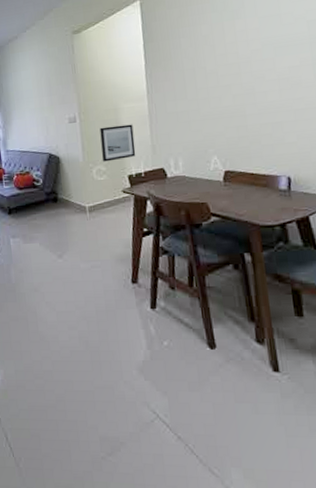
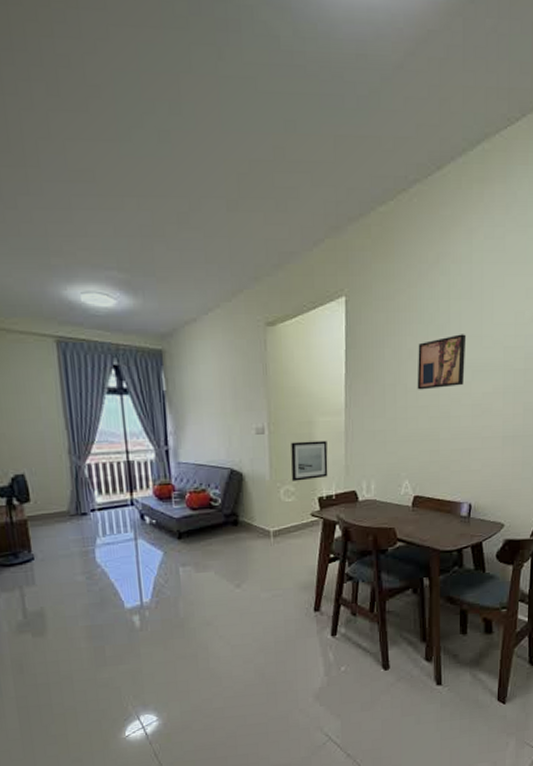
wall art: none [213,15,266,71] -> present [417,334,467,390]

